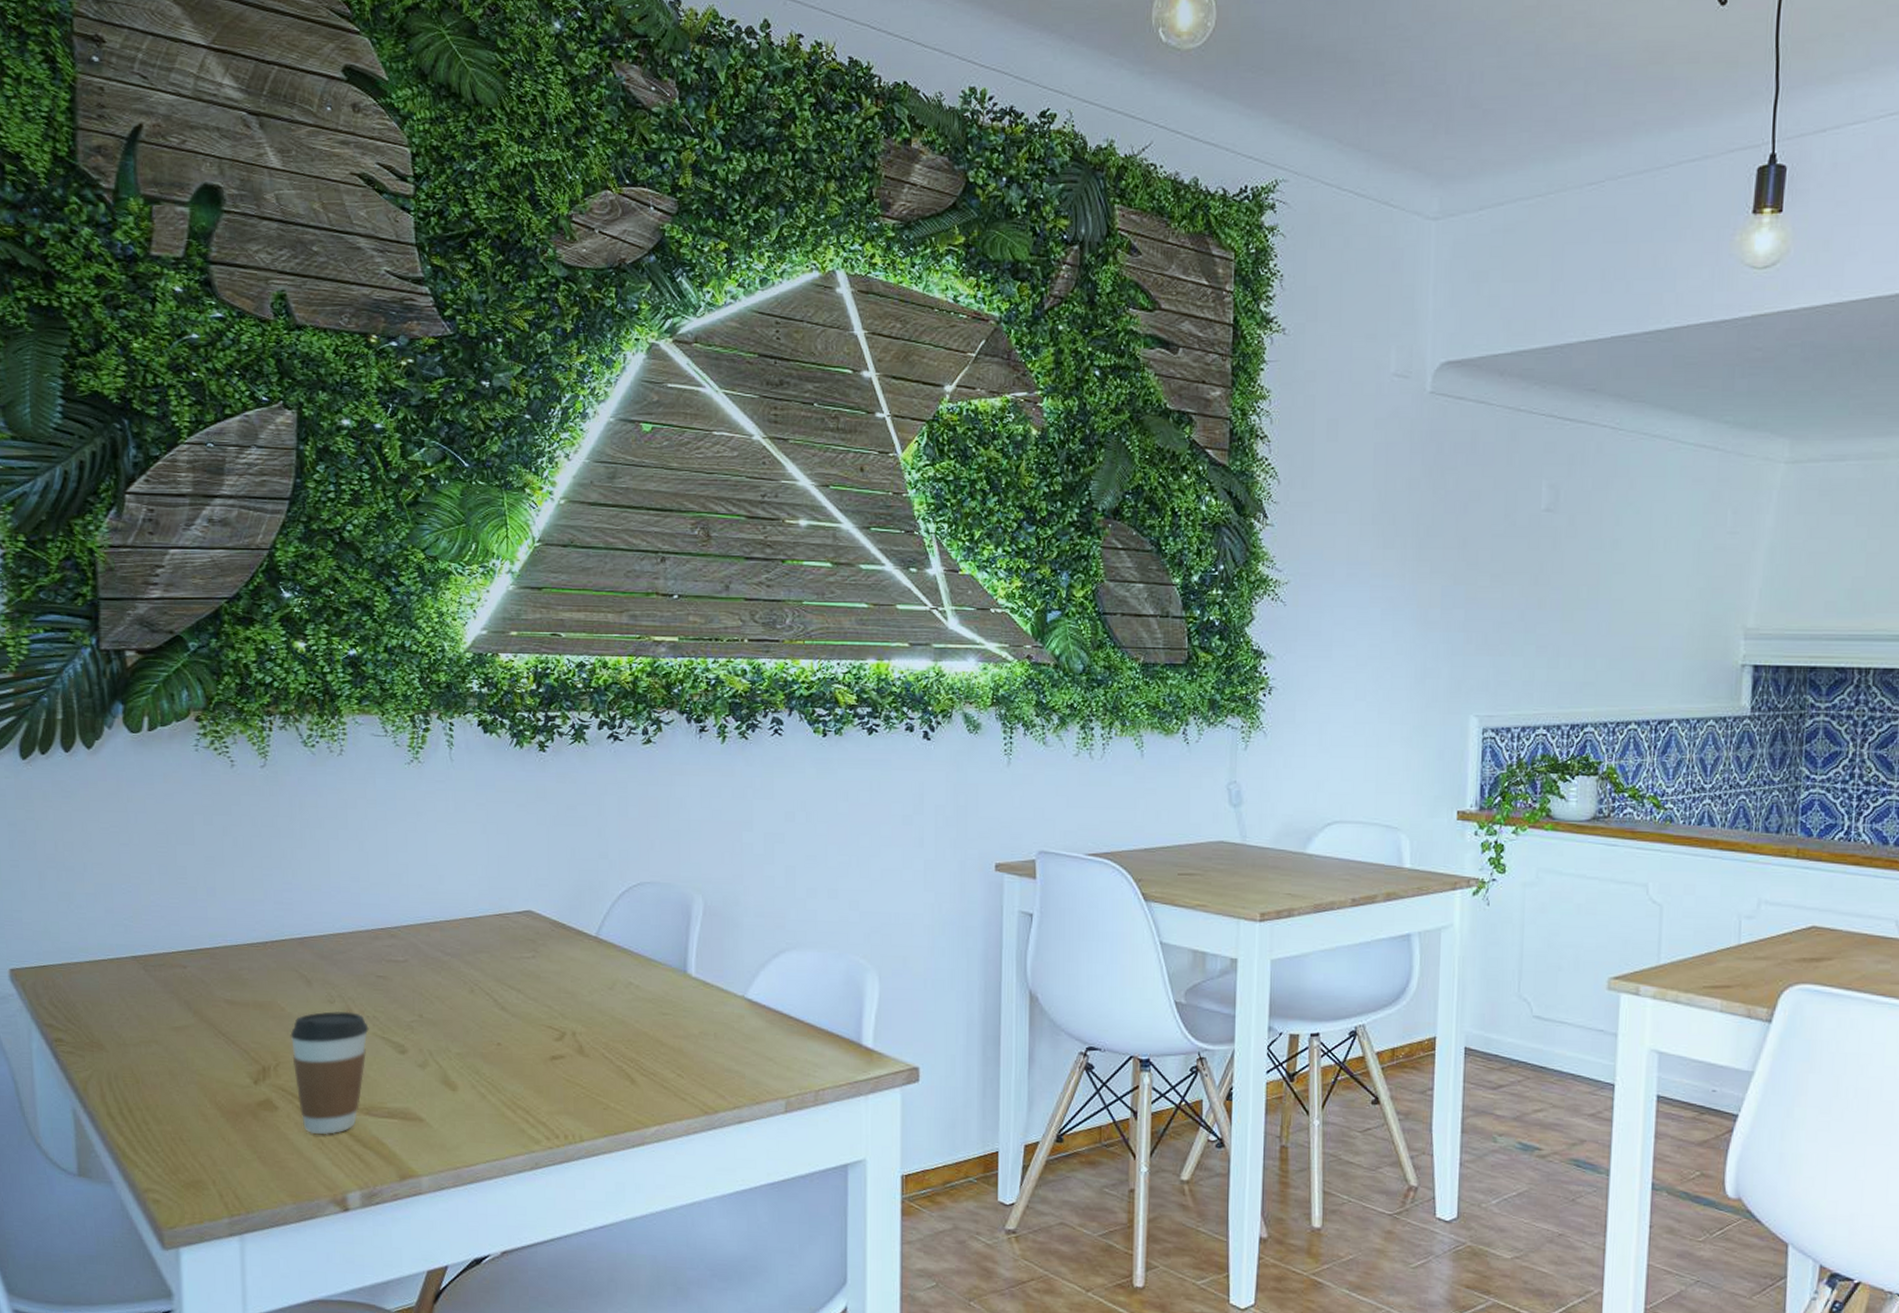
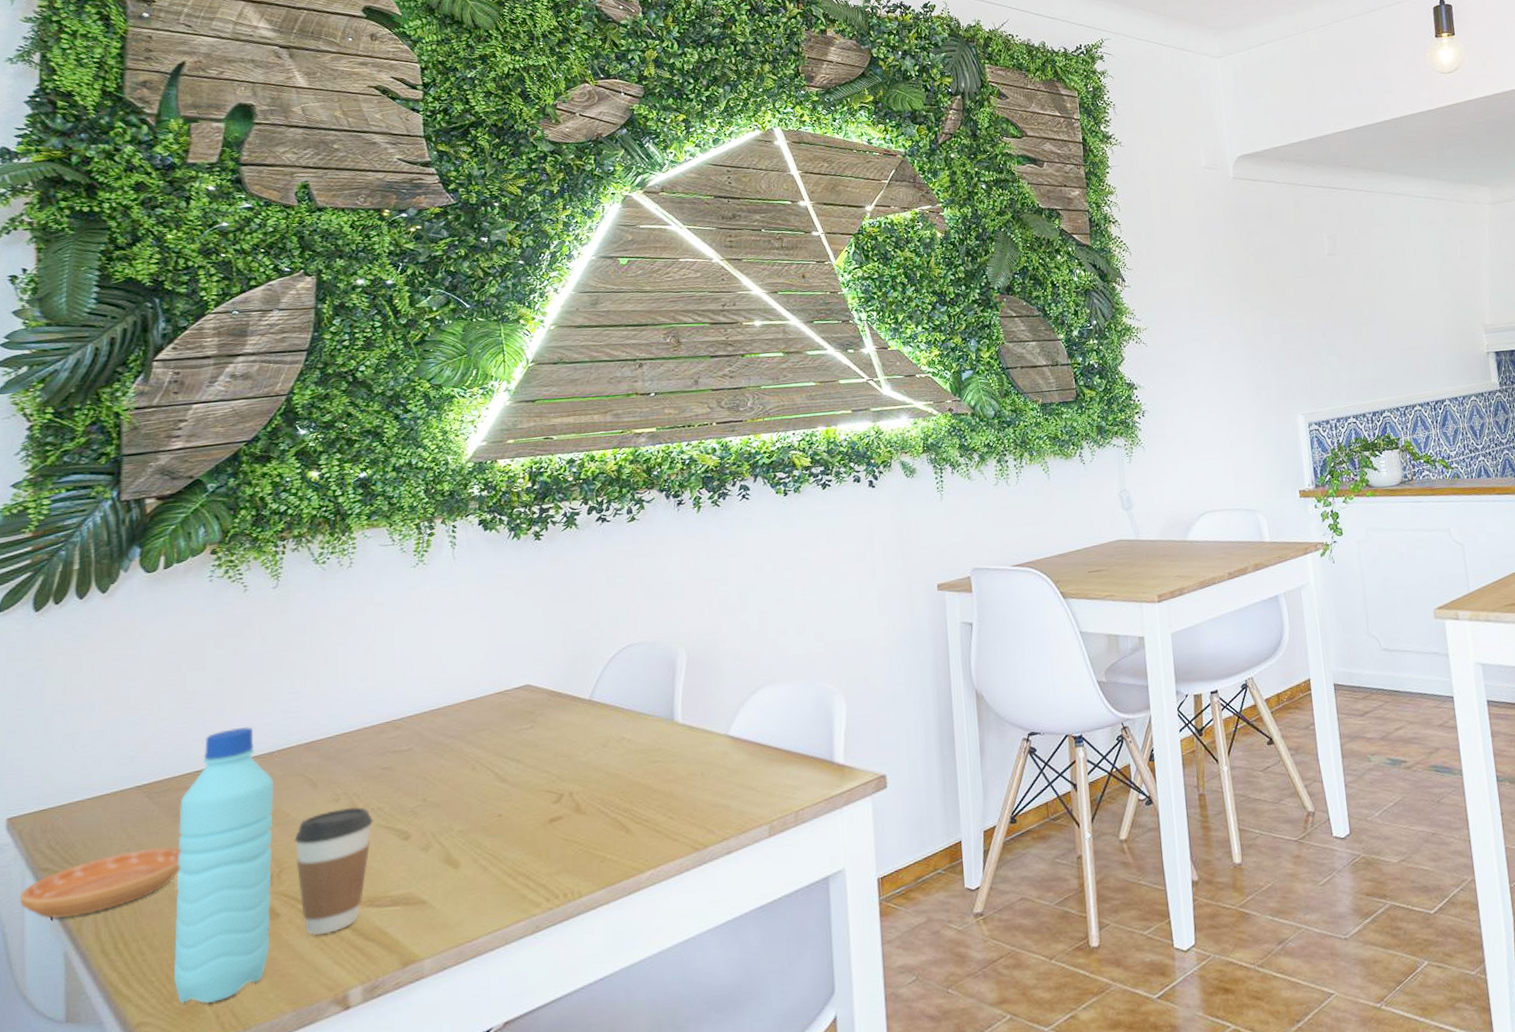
saucer: none [27,1020,180,1077] -> present [19,846,182,919]
water bottle: none [175,911,270,1183] -> present [173,726,274,1005]

